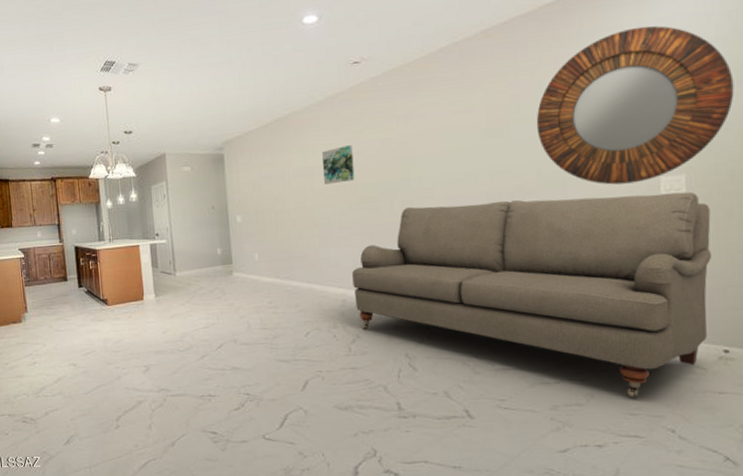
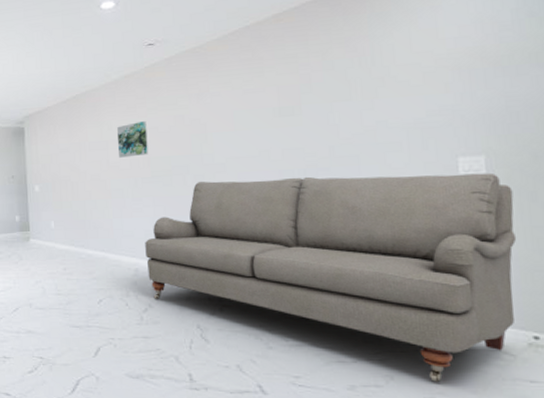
home mirror: present [536,26,734,185] -> none [328,10,534,164]

